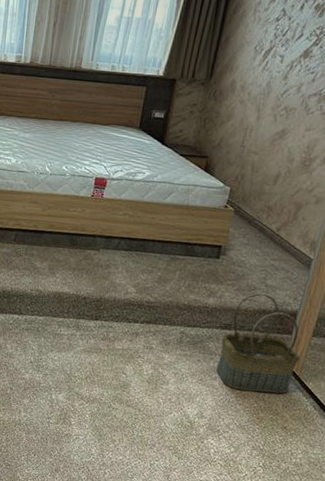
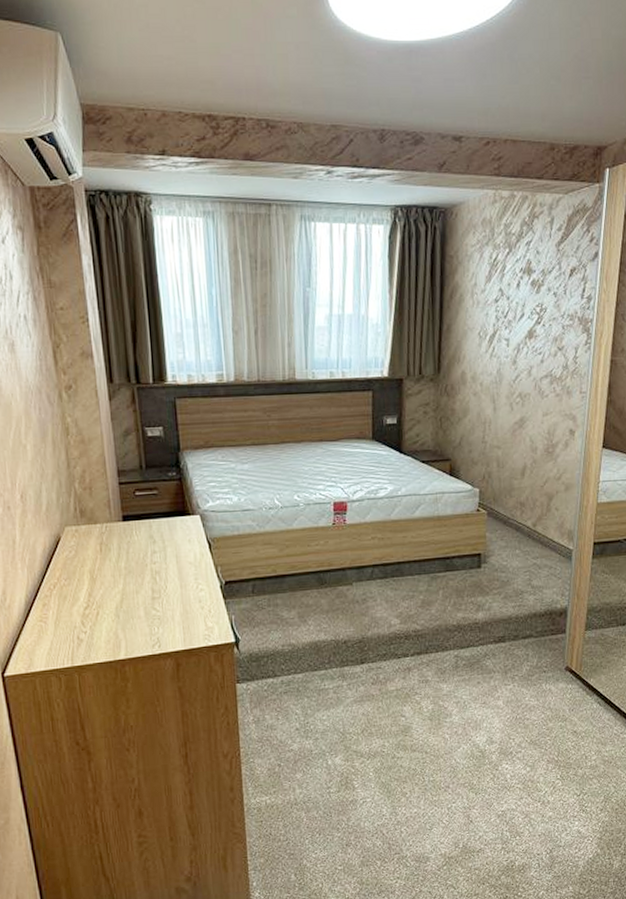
basket: present [215,292,300,394] -> none [497,595,578,704]

